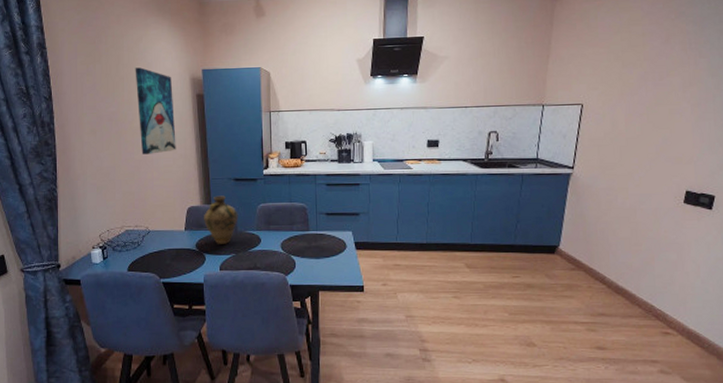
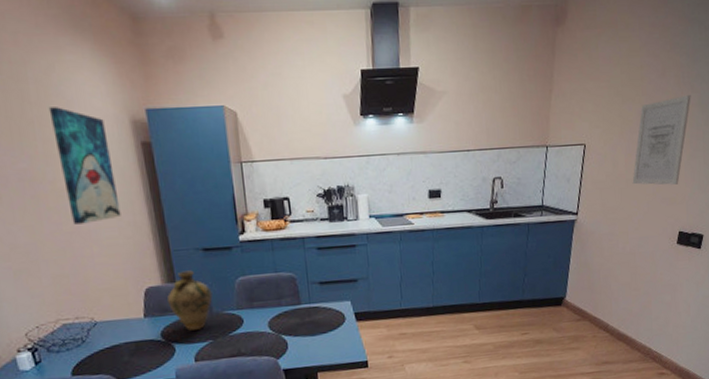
wall art: none [633,60,699,145] -> present [632,95,691,185]

